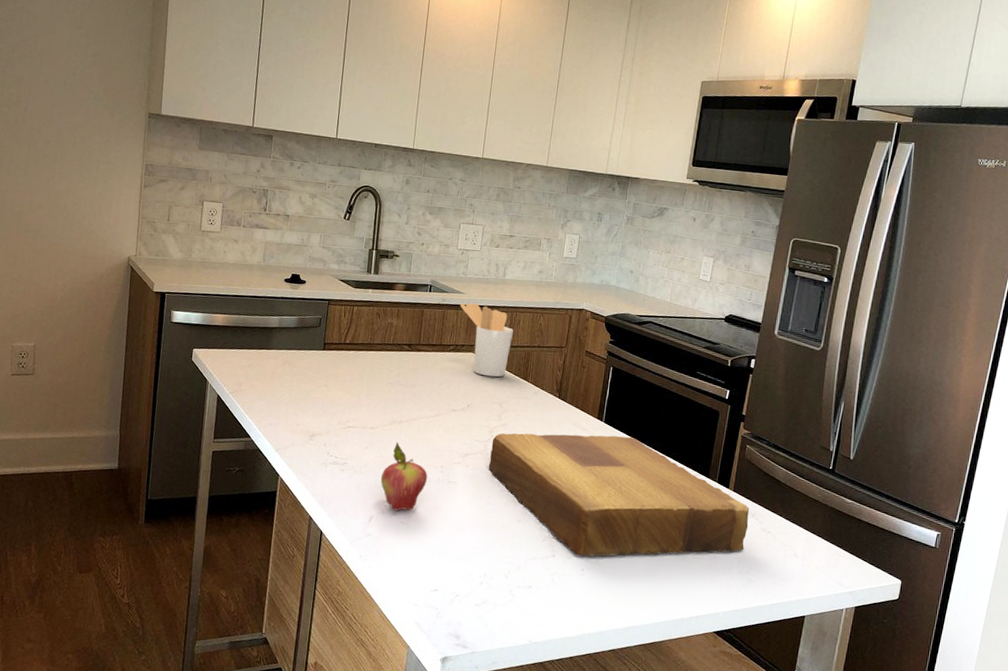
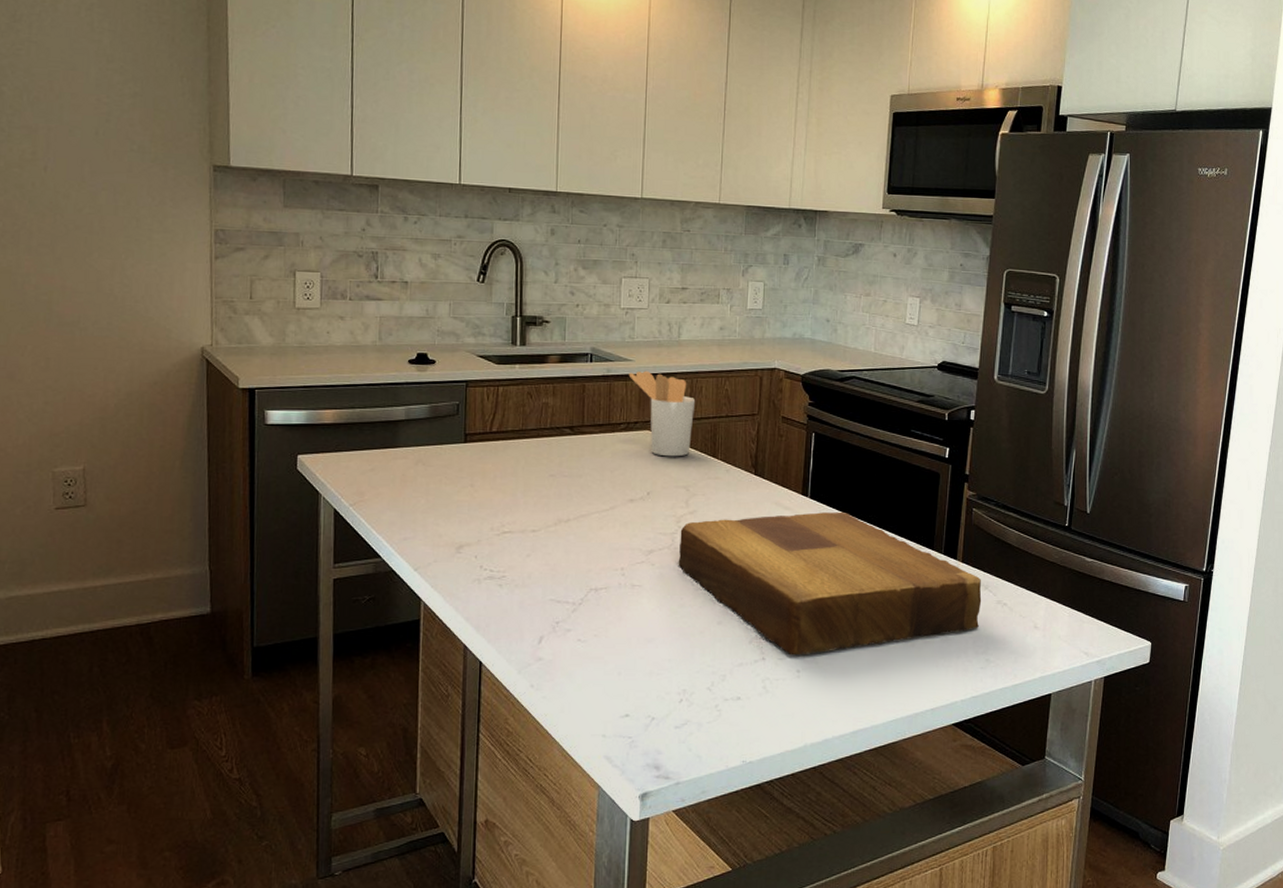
fruit: present [380,442,428,511] -> none [548,545,606,627]

